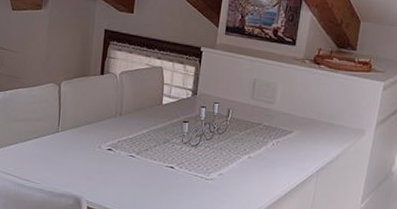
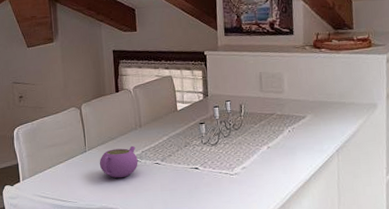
teapot: none [70,133,112,165] -> present [99,145,138,178]

